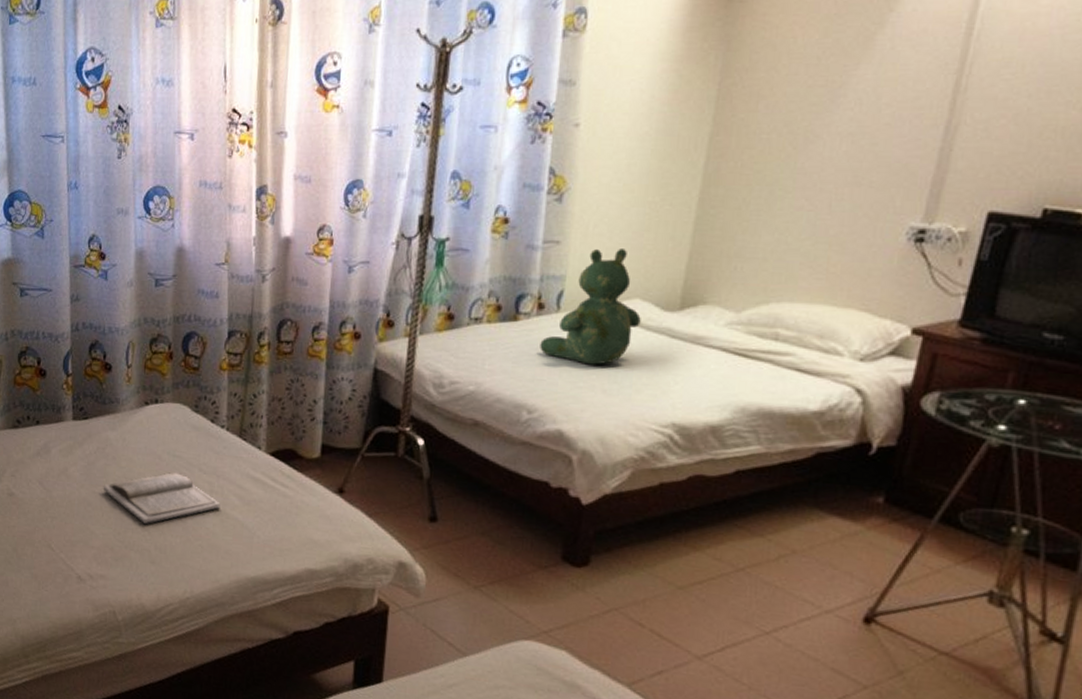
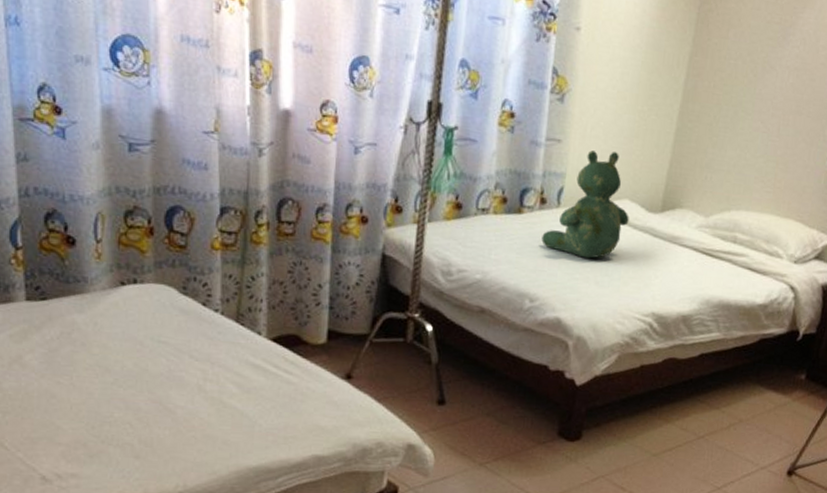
book: present [103,472,221,525] -> none [70,359,216,417]

